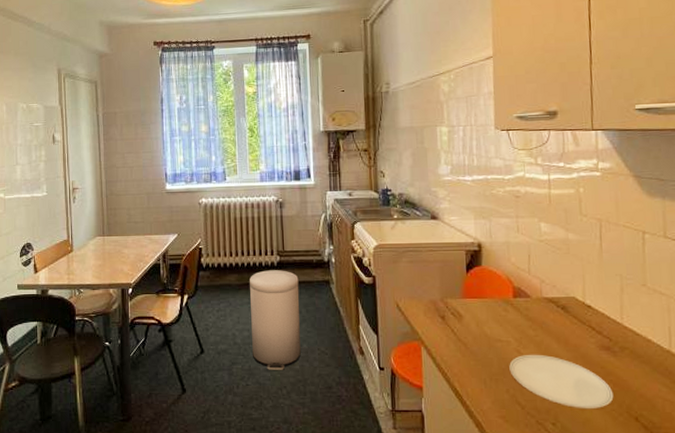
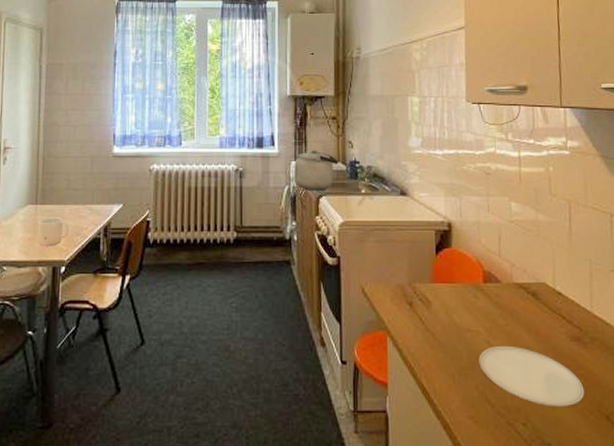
mug: none [106,247,133,271] -> present [37,217,69,246]
pedal bin: present [250,270,301,371] -> none [200,248,257,366]
kettle: none [330,180,372,218] -> present [294,150,339,191]

